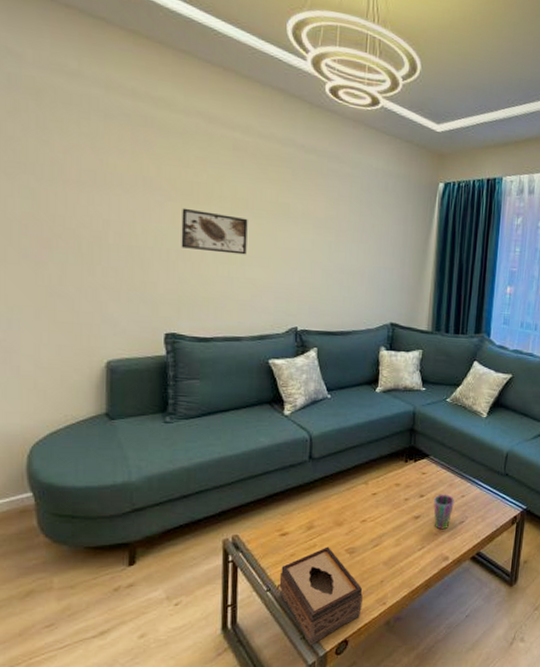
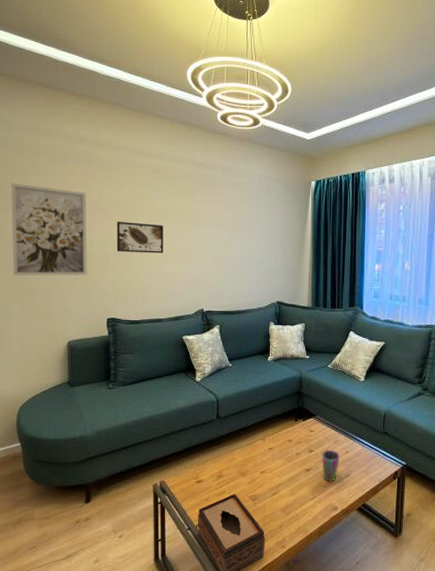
wall art: none [21,140,139,276] -> present [11,183,87,276]

